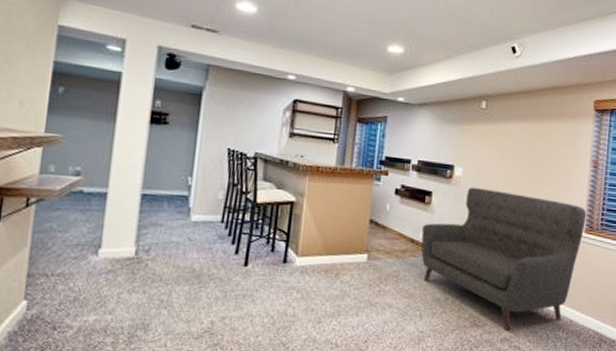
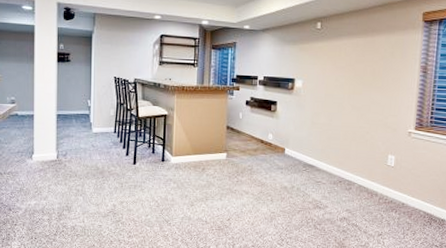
sofa: present [421,187,587,331] -> none [269,95,417,212]

